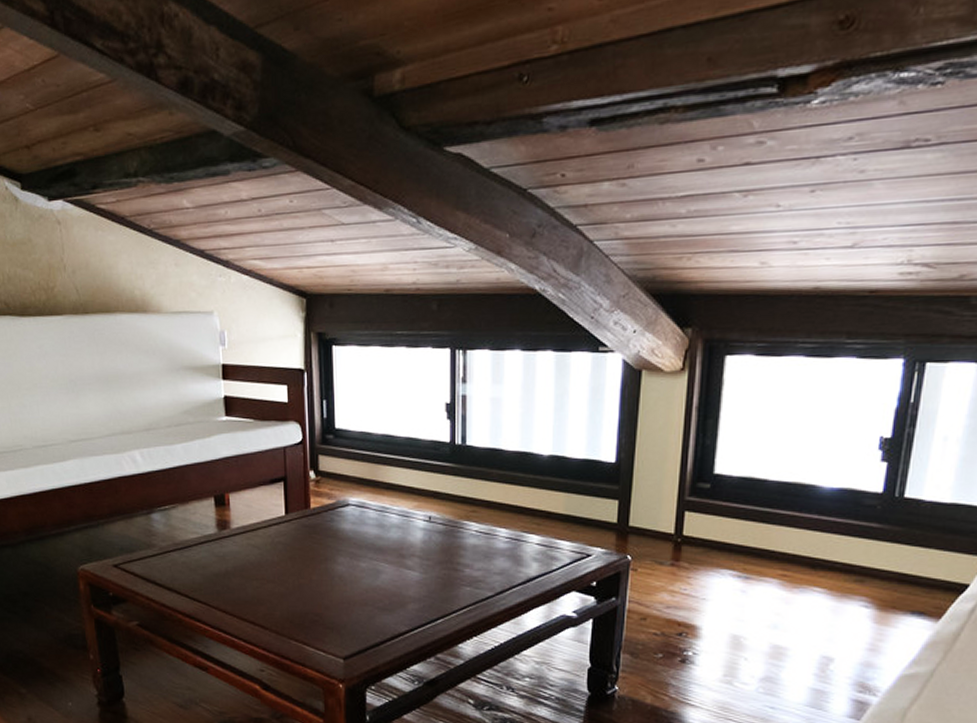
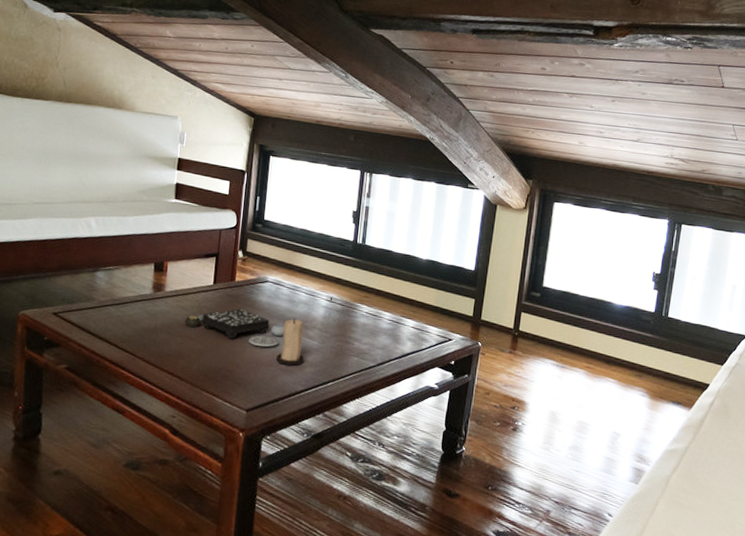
board game: none [258,540,377,584] -> present [184,308,285,347]
candle: none [370,545,406,603] -> present [275,317,305,366]

